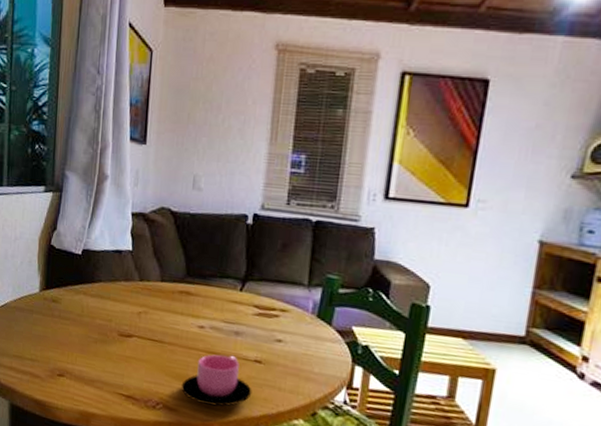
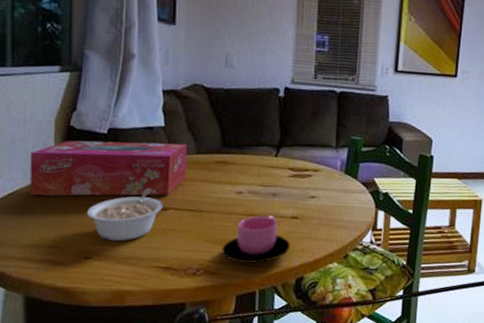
tissue box: none [17,259,152,322] -> present [29,140,187,196]
legume: none [61,313,128,363] -> present [86,188,163,242]

